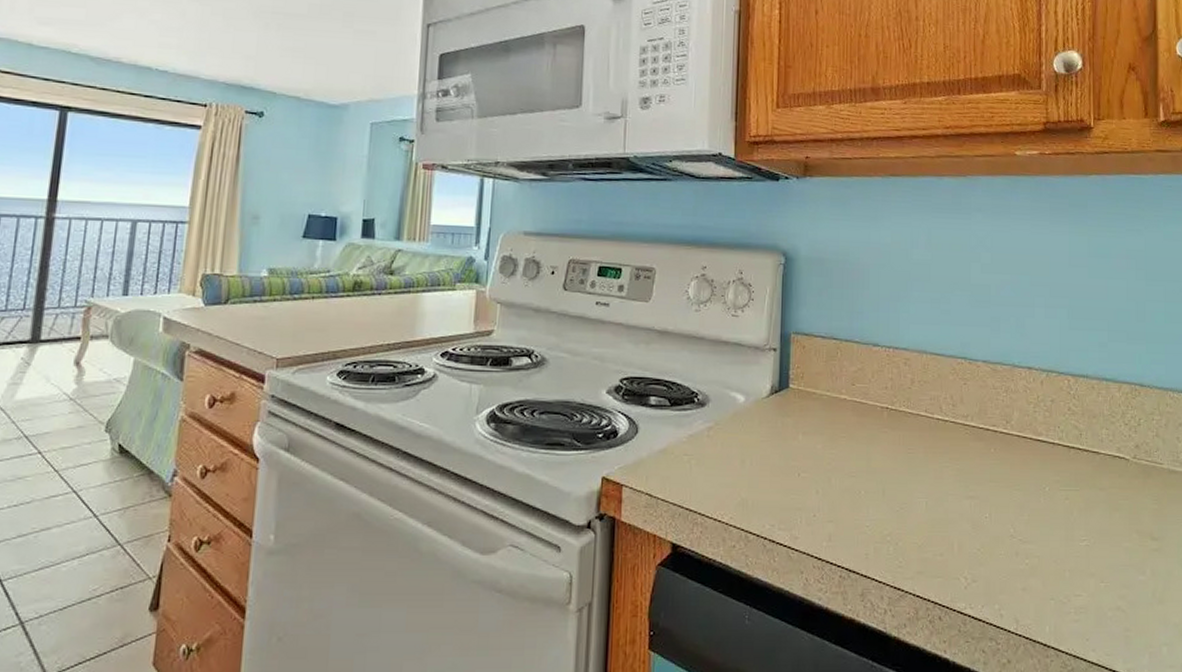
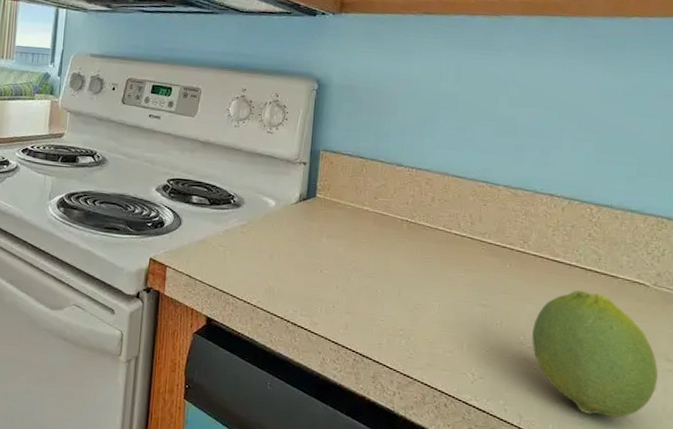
fruit: none [1022,470,1146,609] -> present [532,290,659,418]

